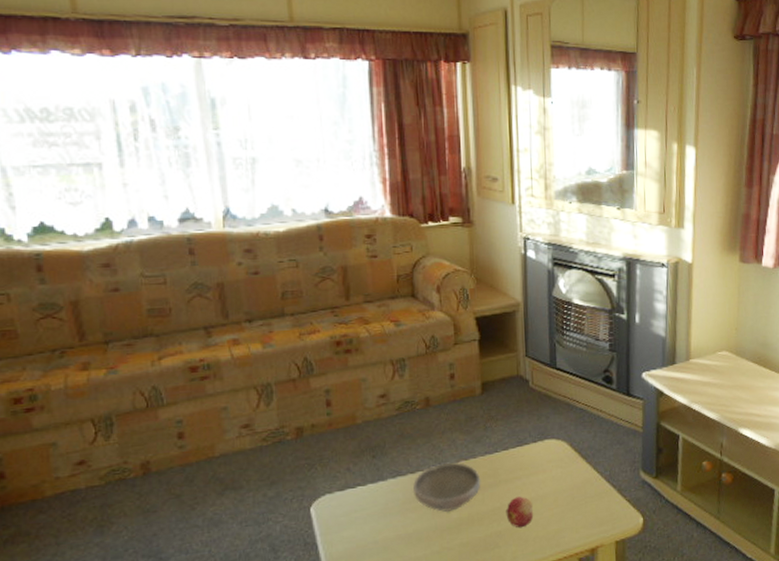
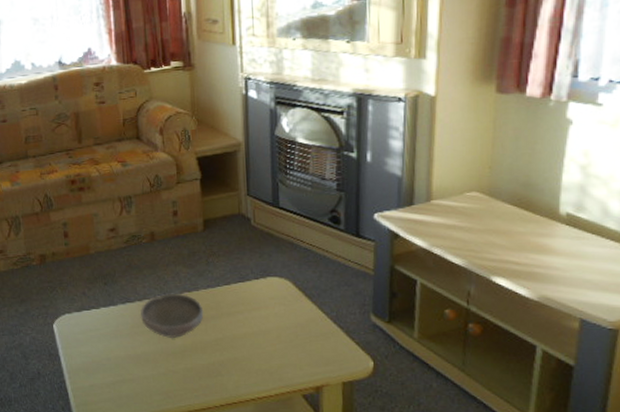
fruit: present [506,496,534,528] -> none [228,330,256,360]

